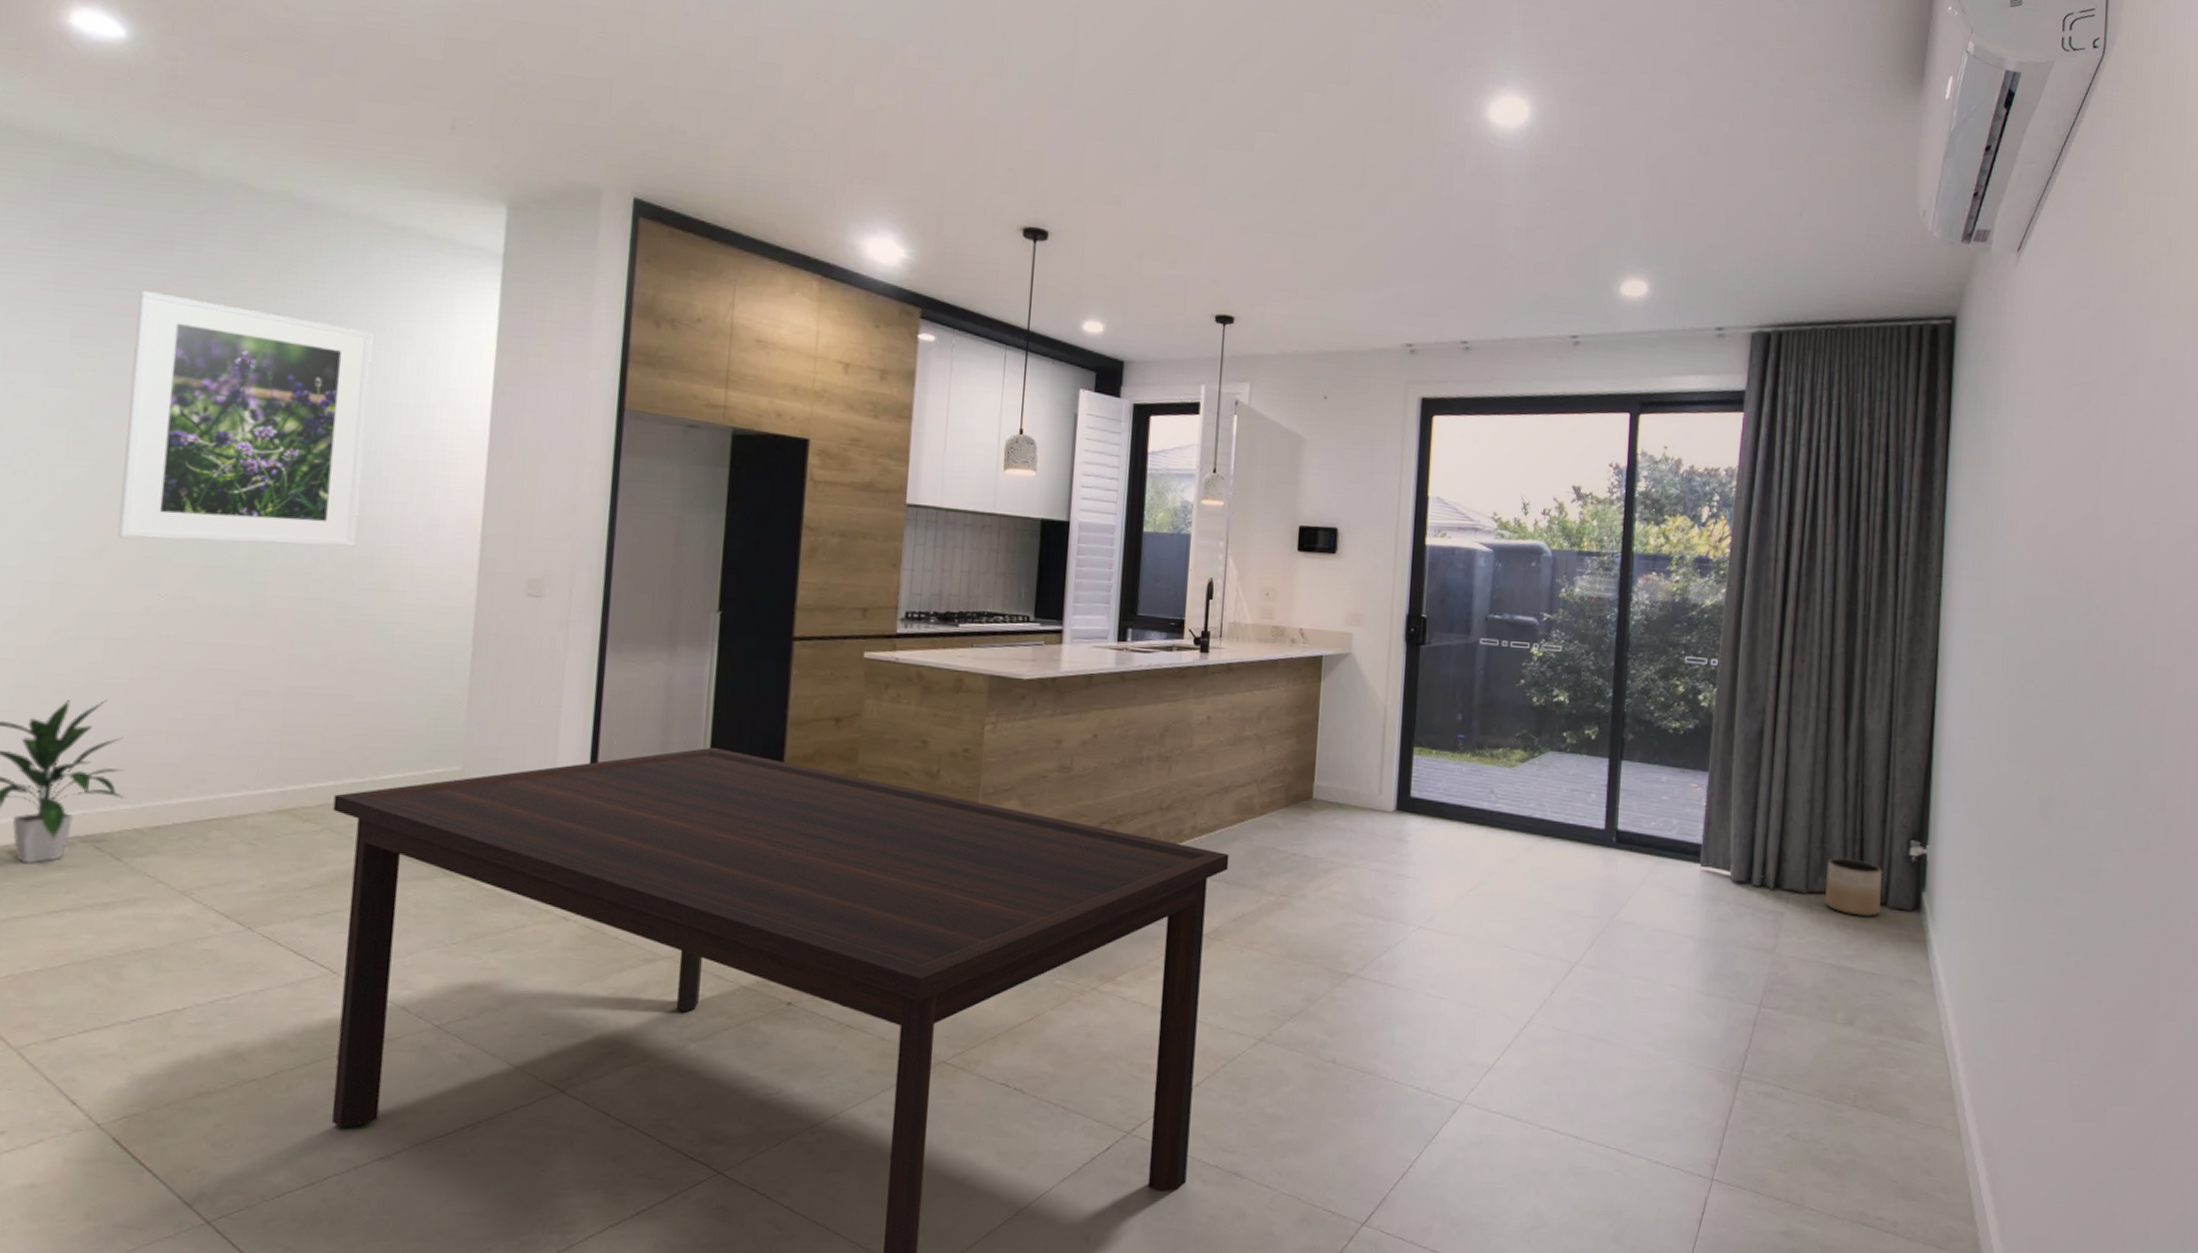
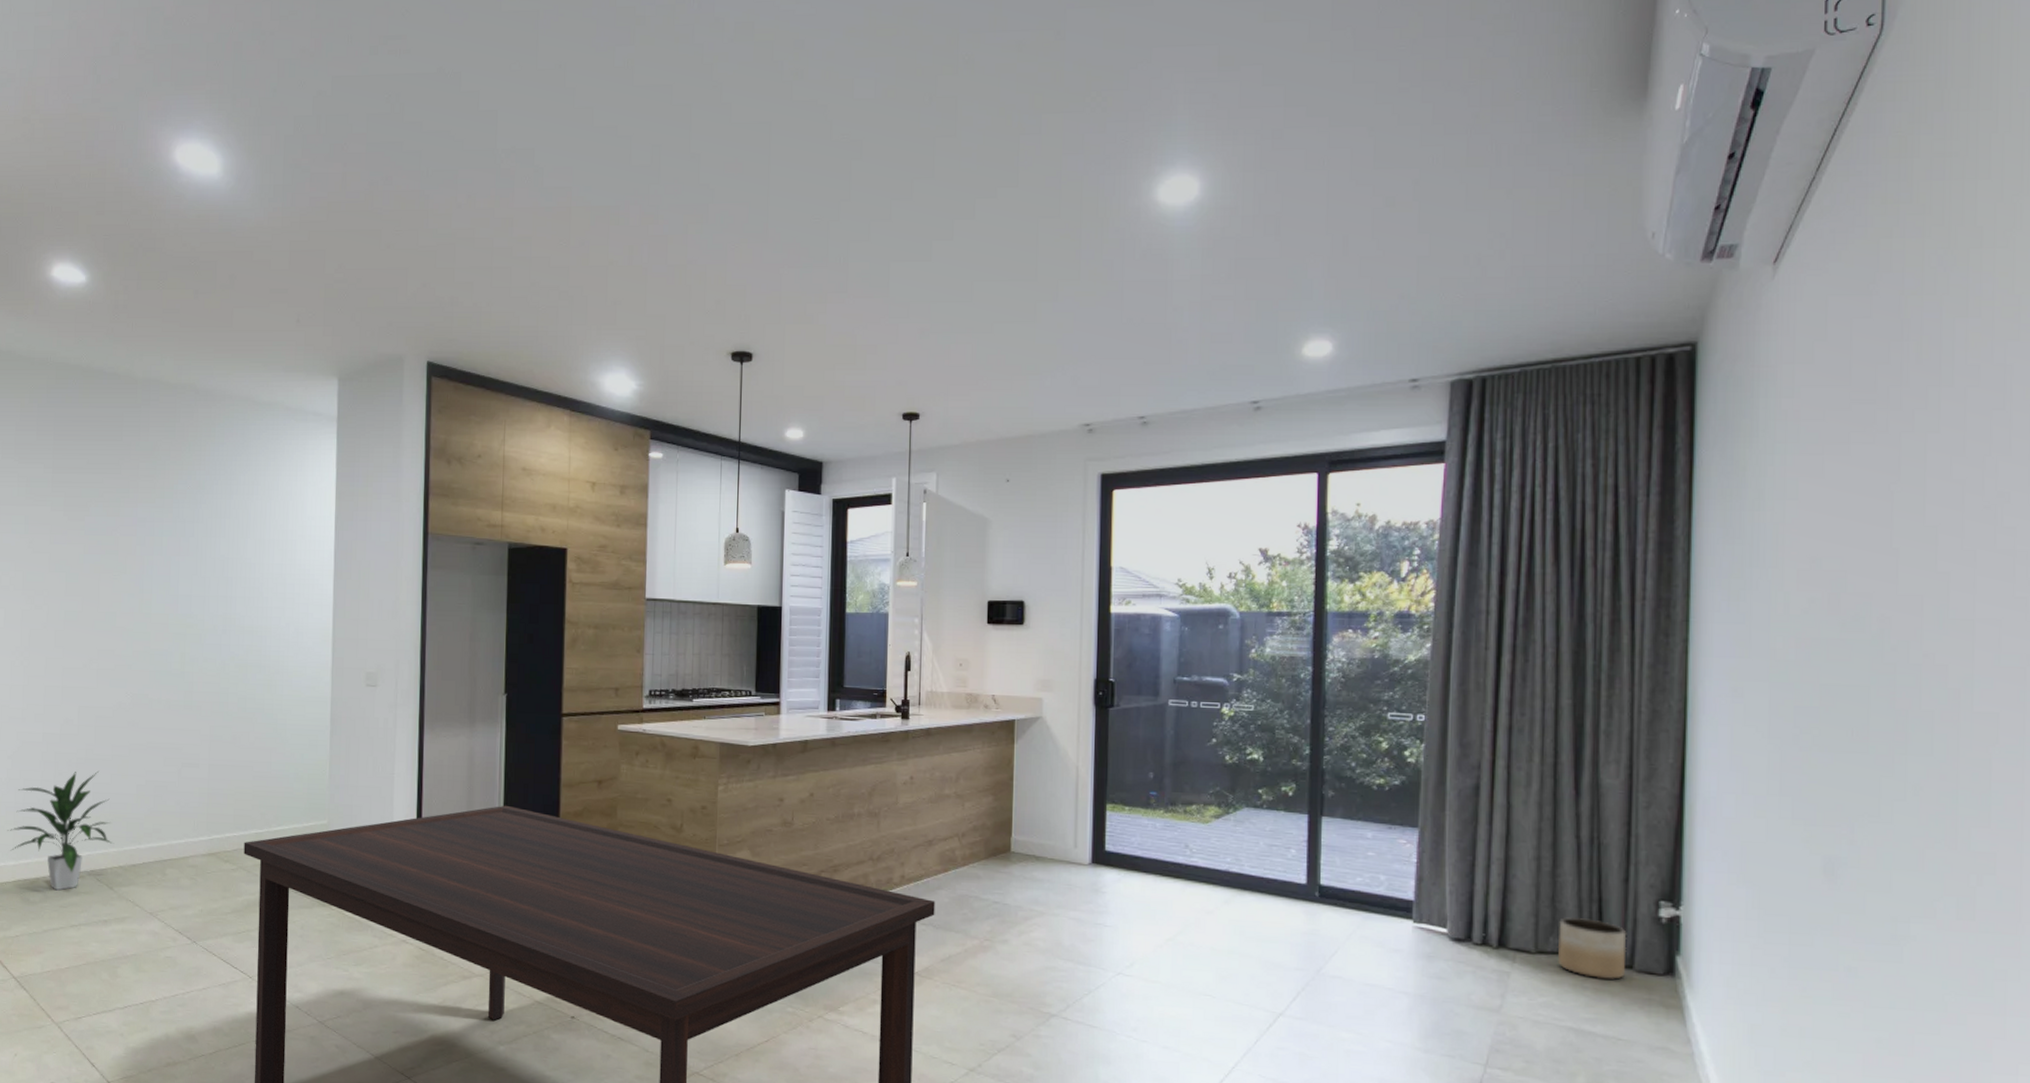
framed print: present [117,290,374,547] -> none [99,467,253,653]

